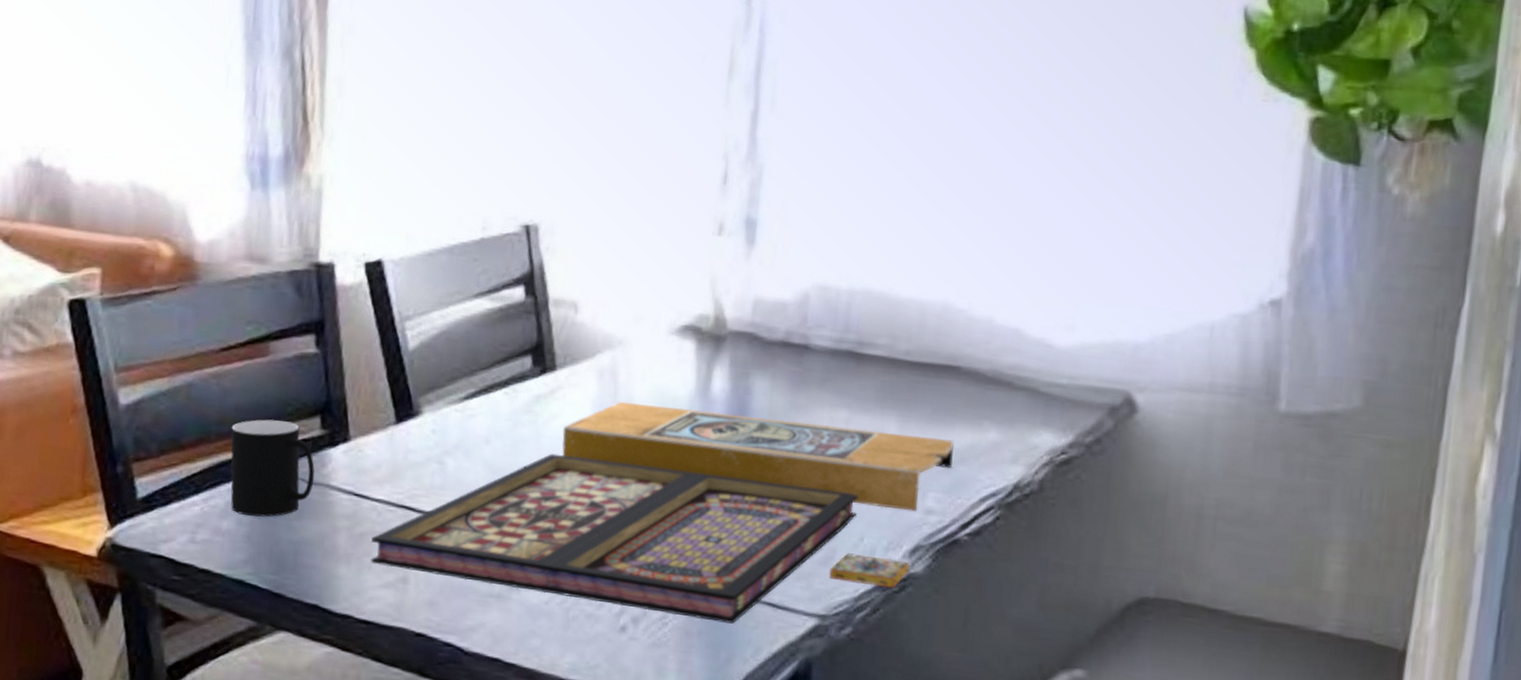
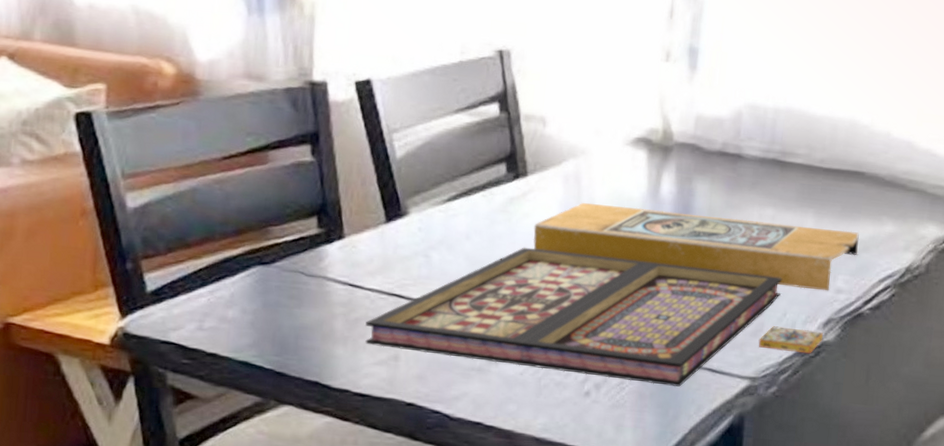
cup: present [230,419,315,517] -> none [234,220,313,306]

